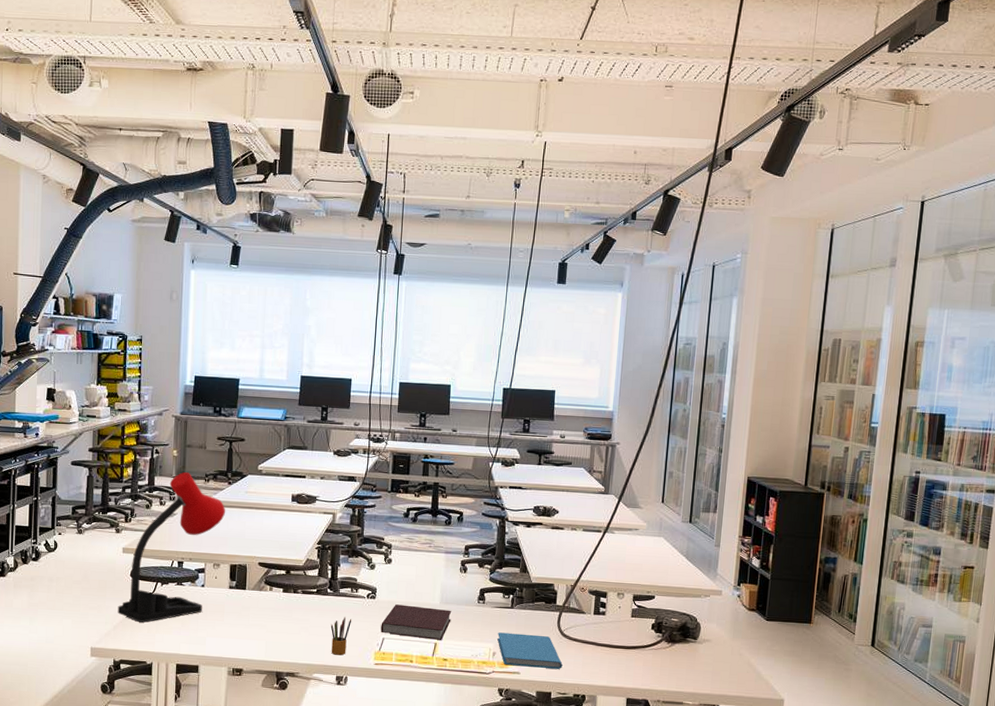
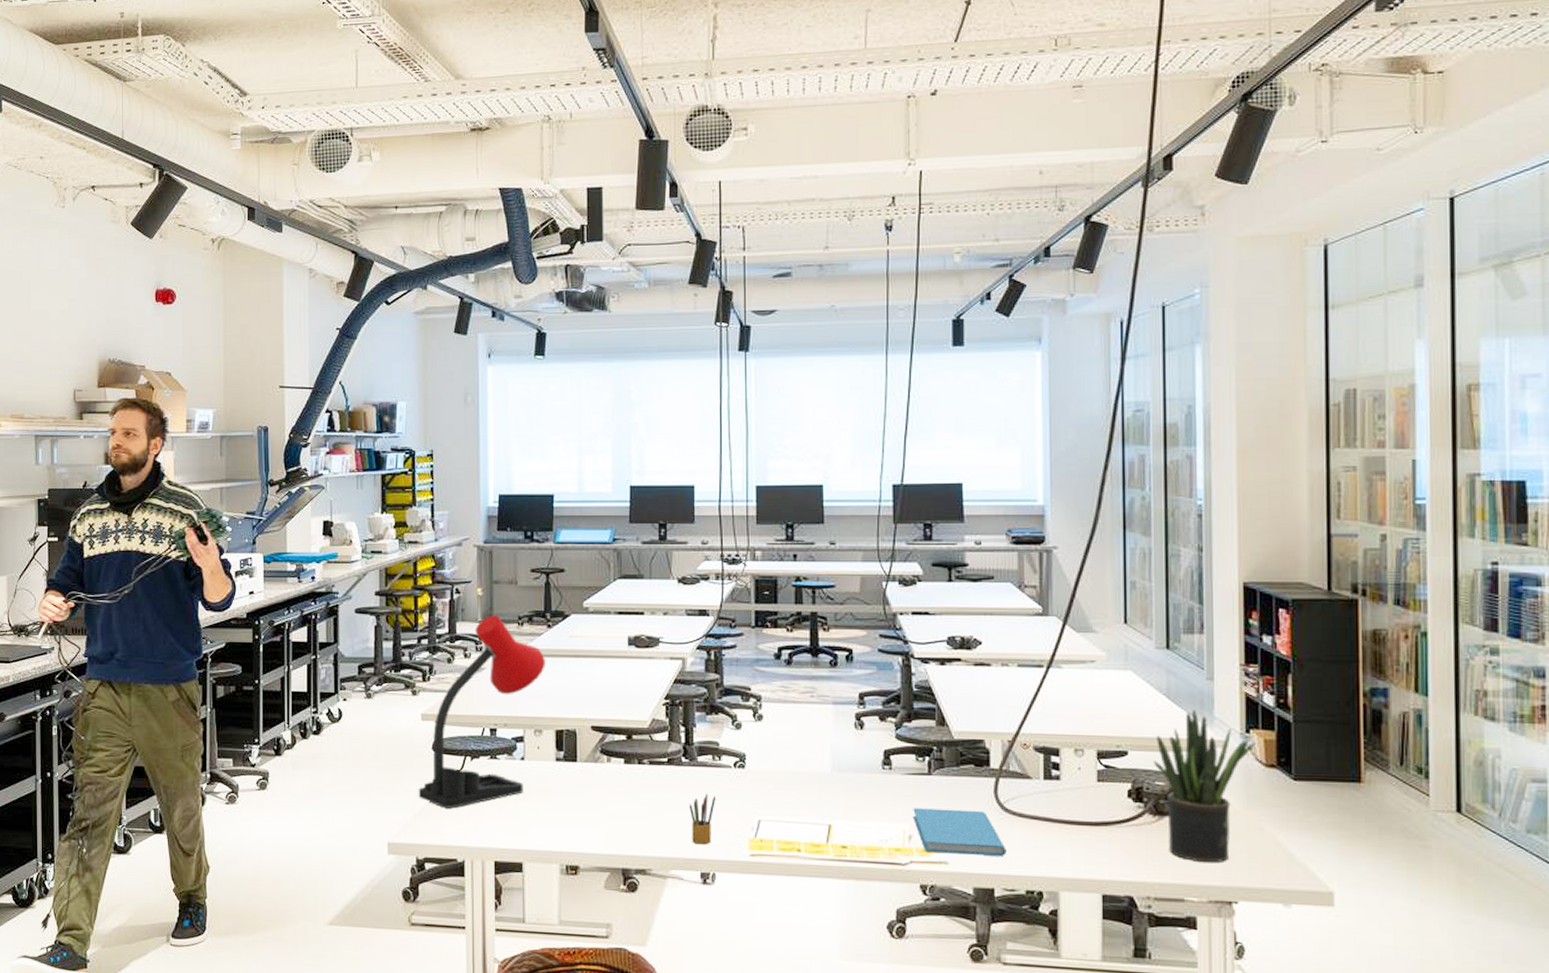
notebook: present [380,604,452,640] -> none [755,774,848,821]
potted plant: none [672,568,743,678] -> present [1154,710,1255,864]

